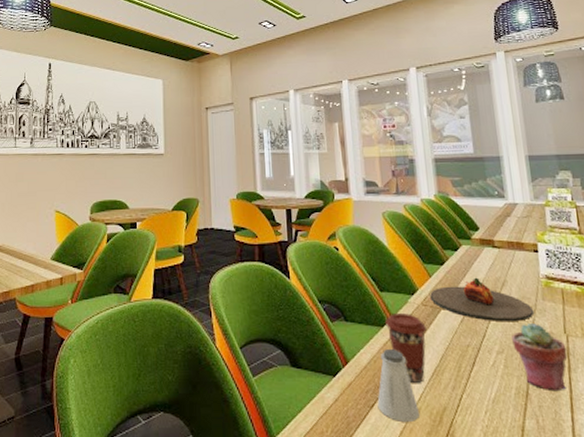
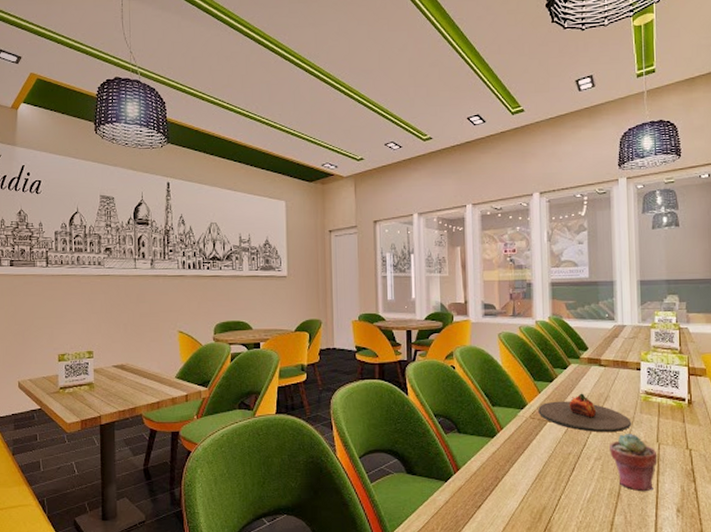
saltshaker: present [377,348,419,422] -> none [484,456,521,519]
coffee cup: present [384,312,427,383] -> none [495,425,533,486]

